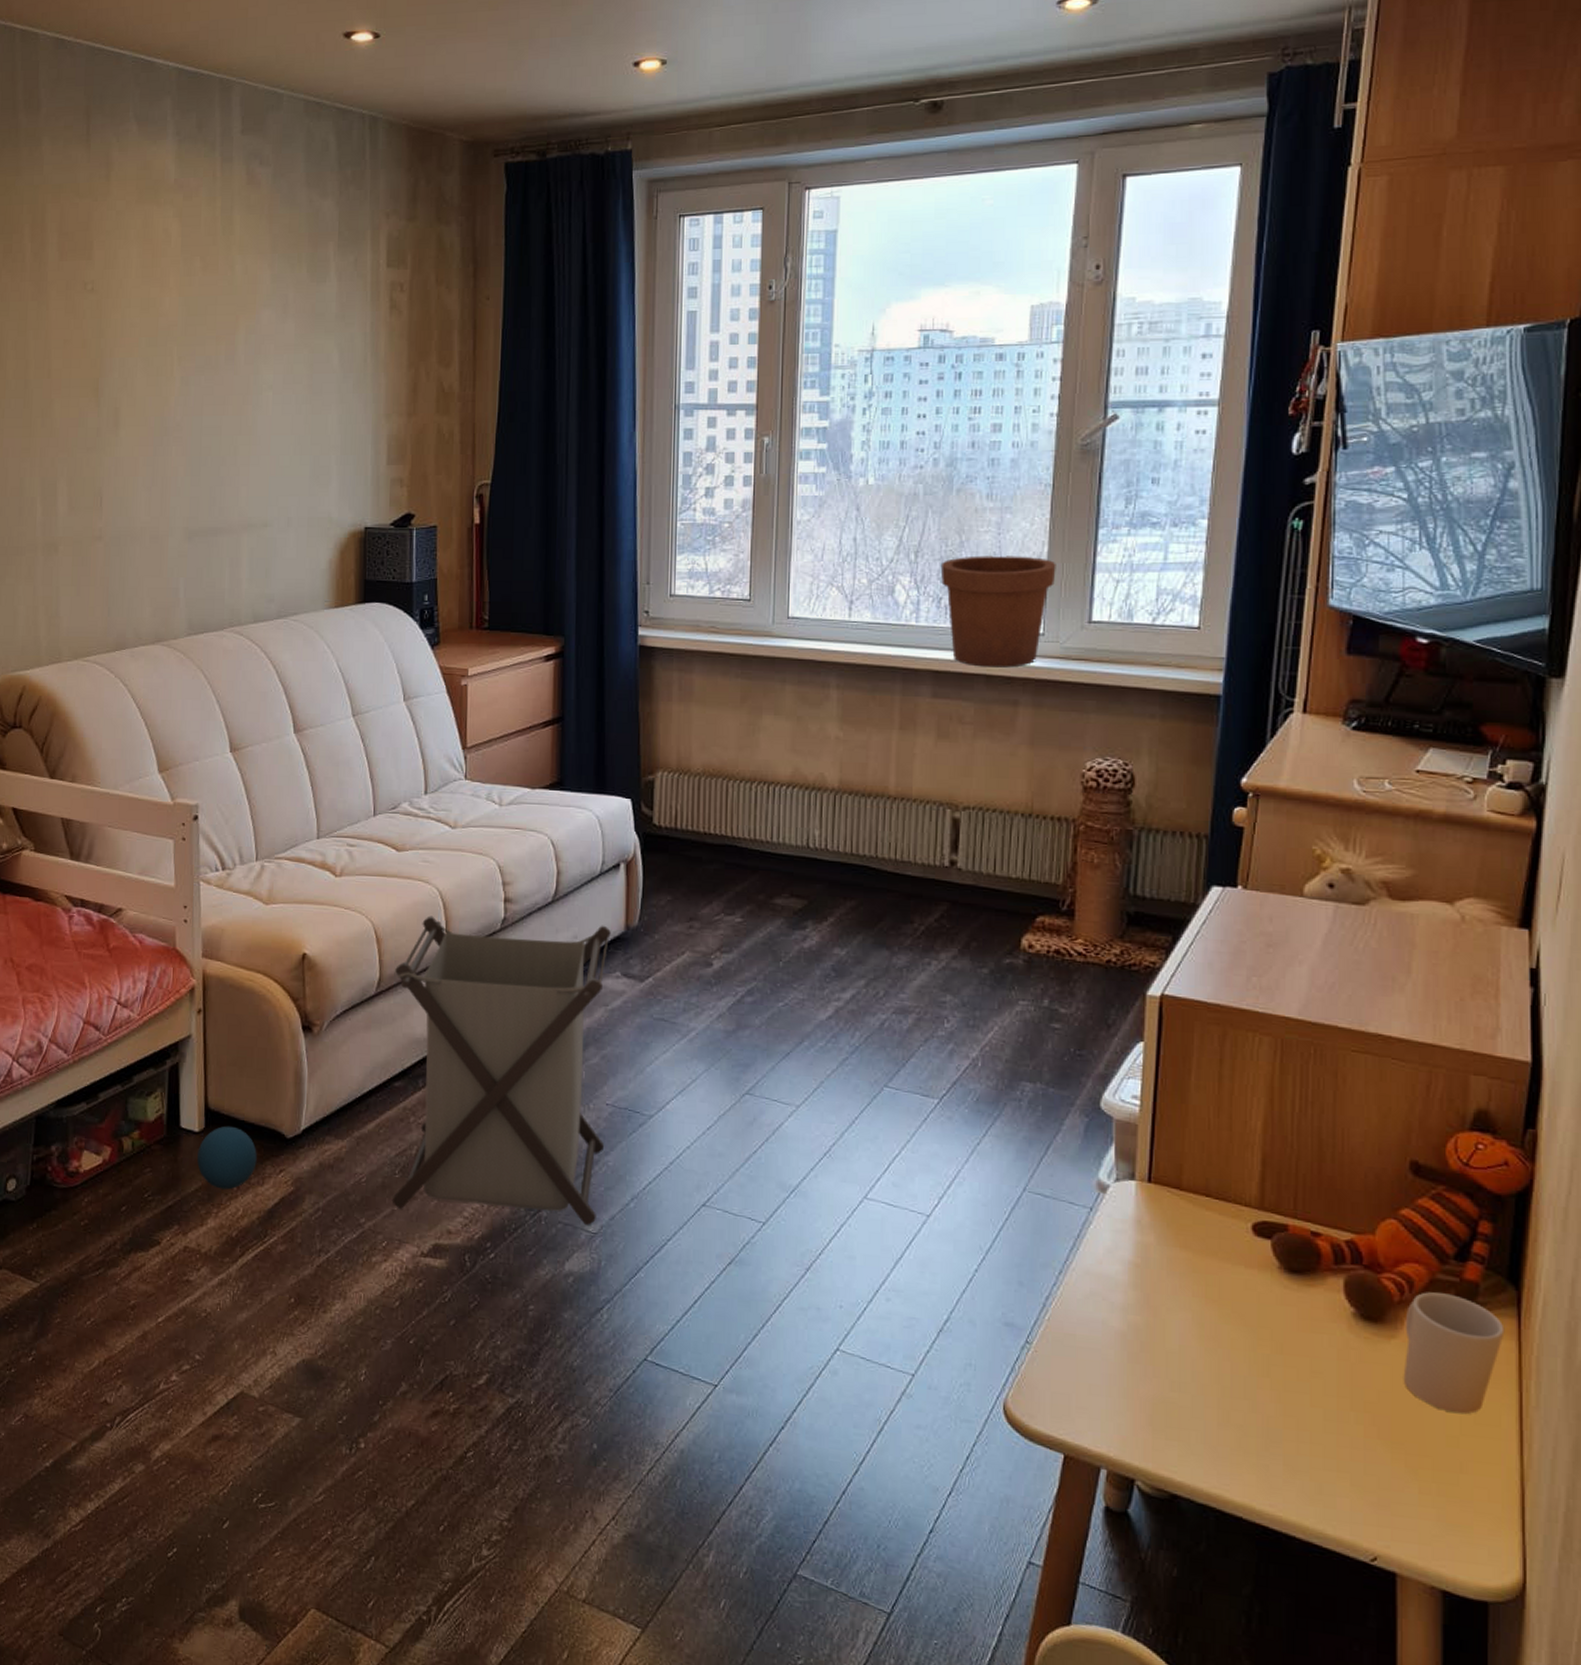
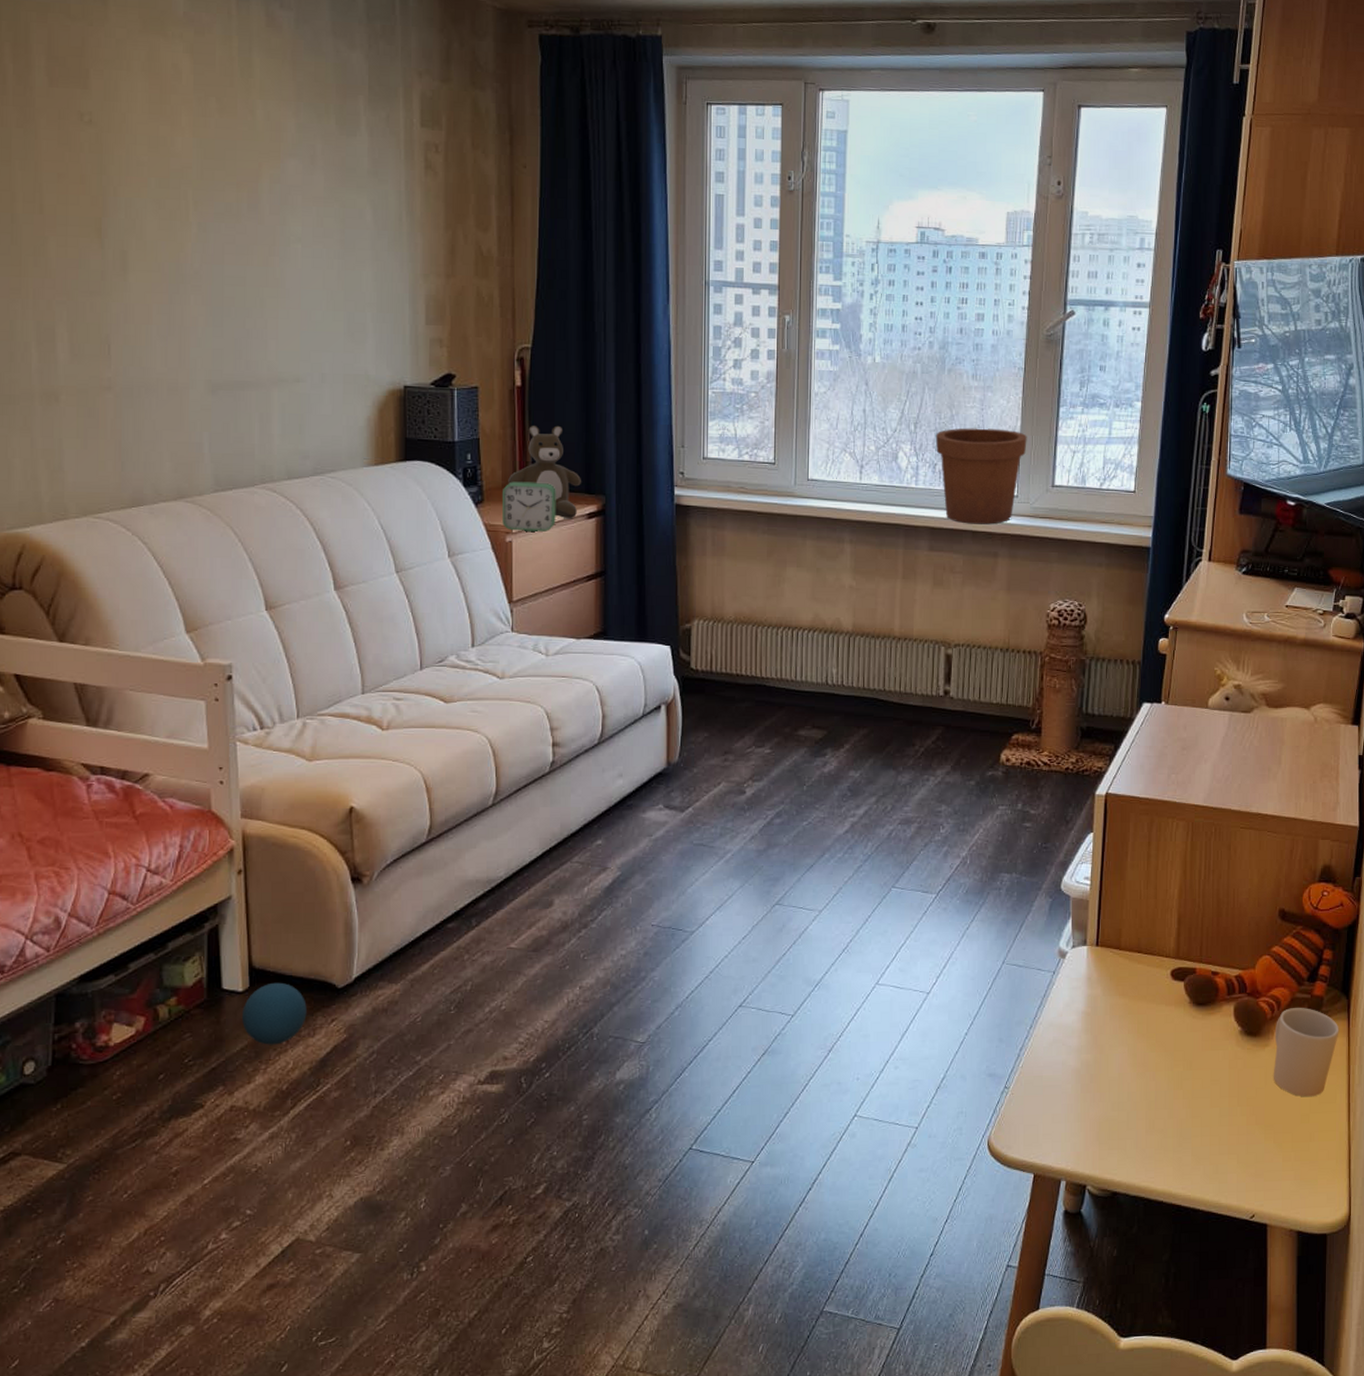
laundry basket: present [391,915,611,1225] -> none [446,762,653,1042]
alarm clock: none [458,622,513,675] -> present [502,481,556,532]
teddy bear: none [465,563,539,662] -> present [508,425,581,519]

